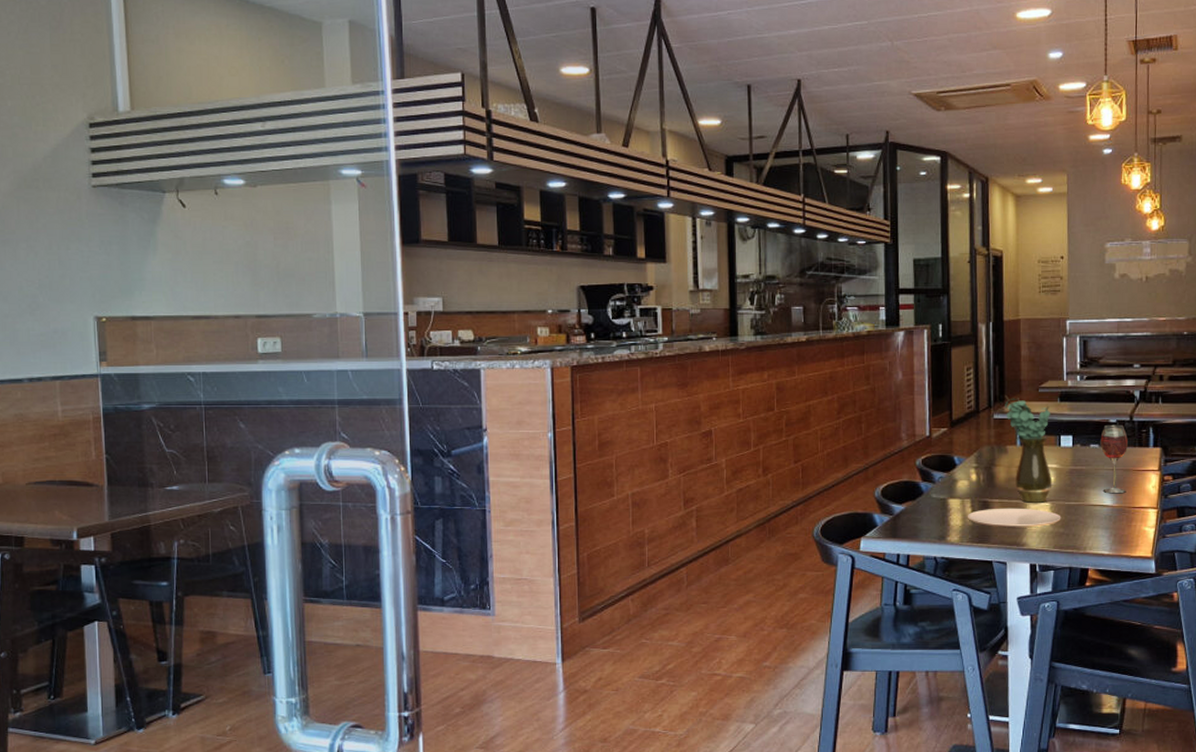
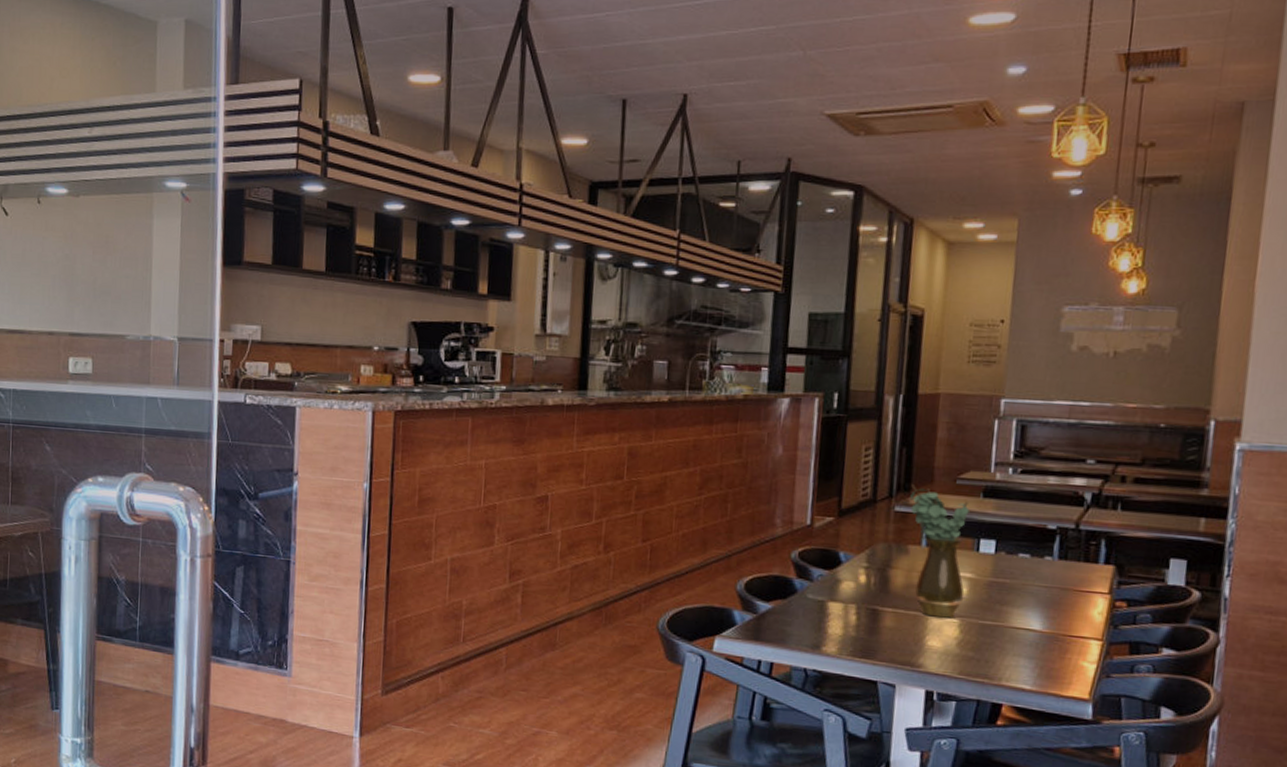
plate: present [967,508,1061,528] -> none [849,618,972,647]
wineglass: present [1100,424,1128,494] -> none [1031,530,1070,618]

